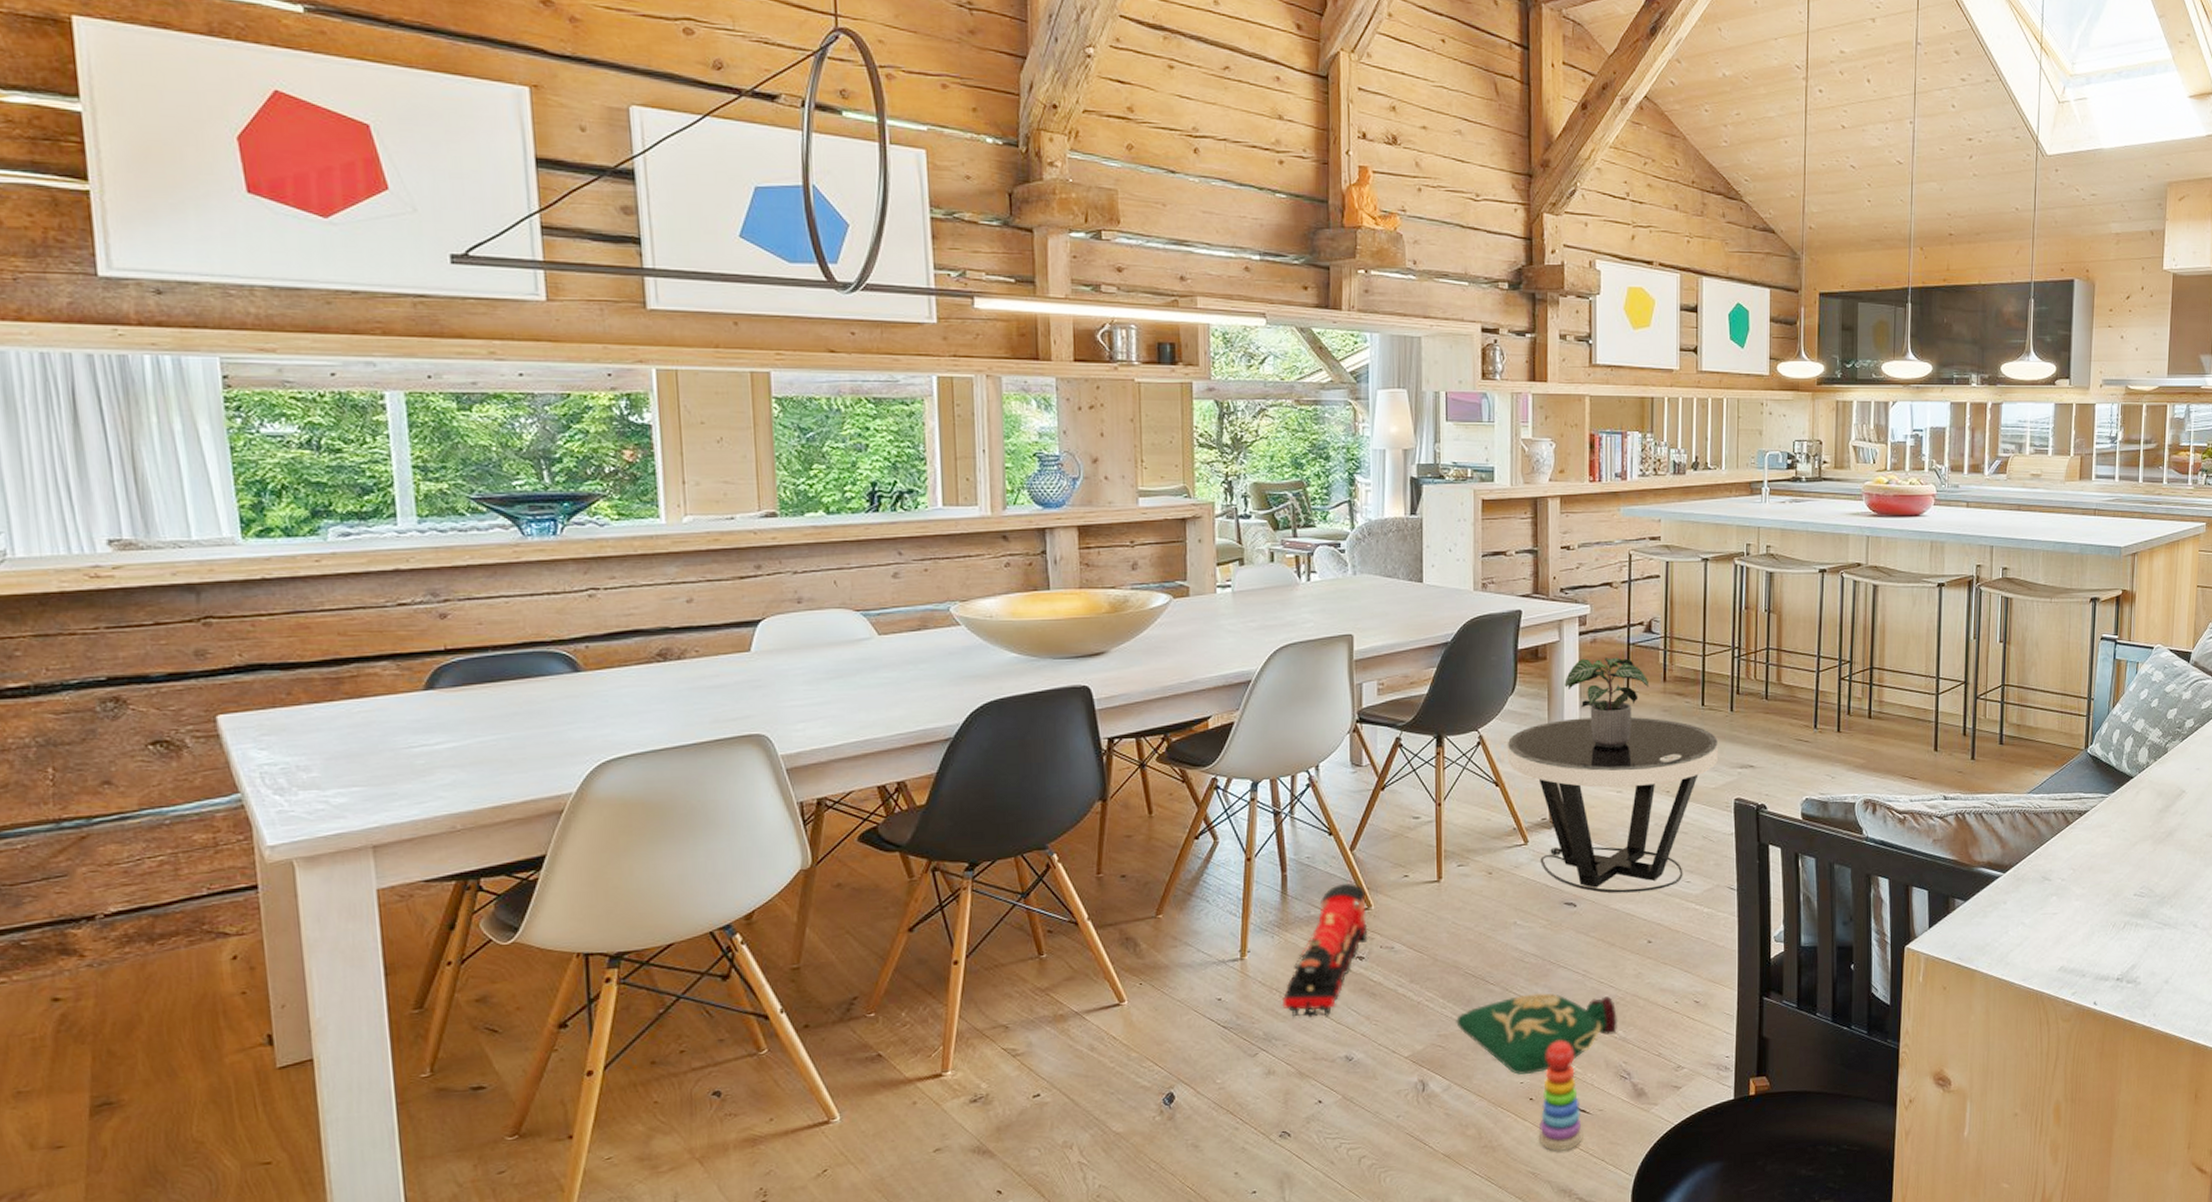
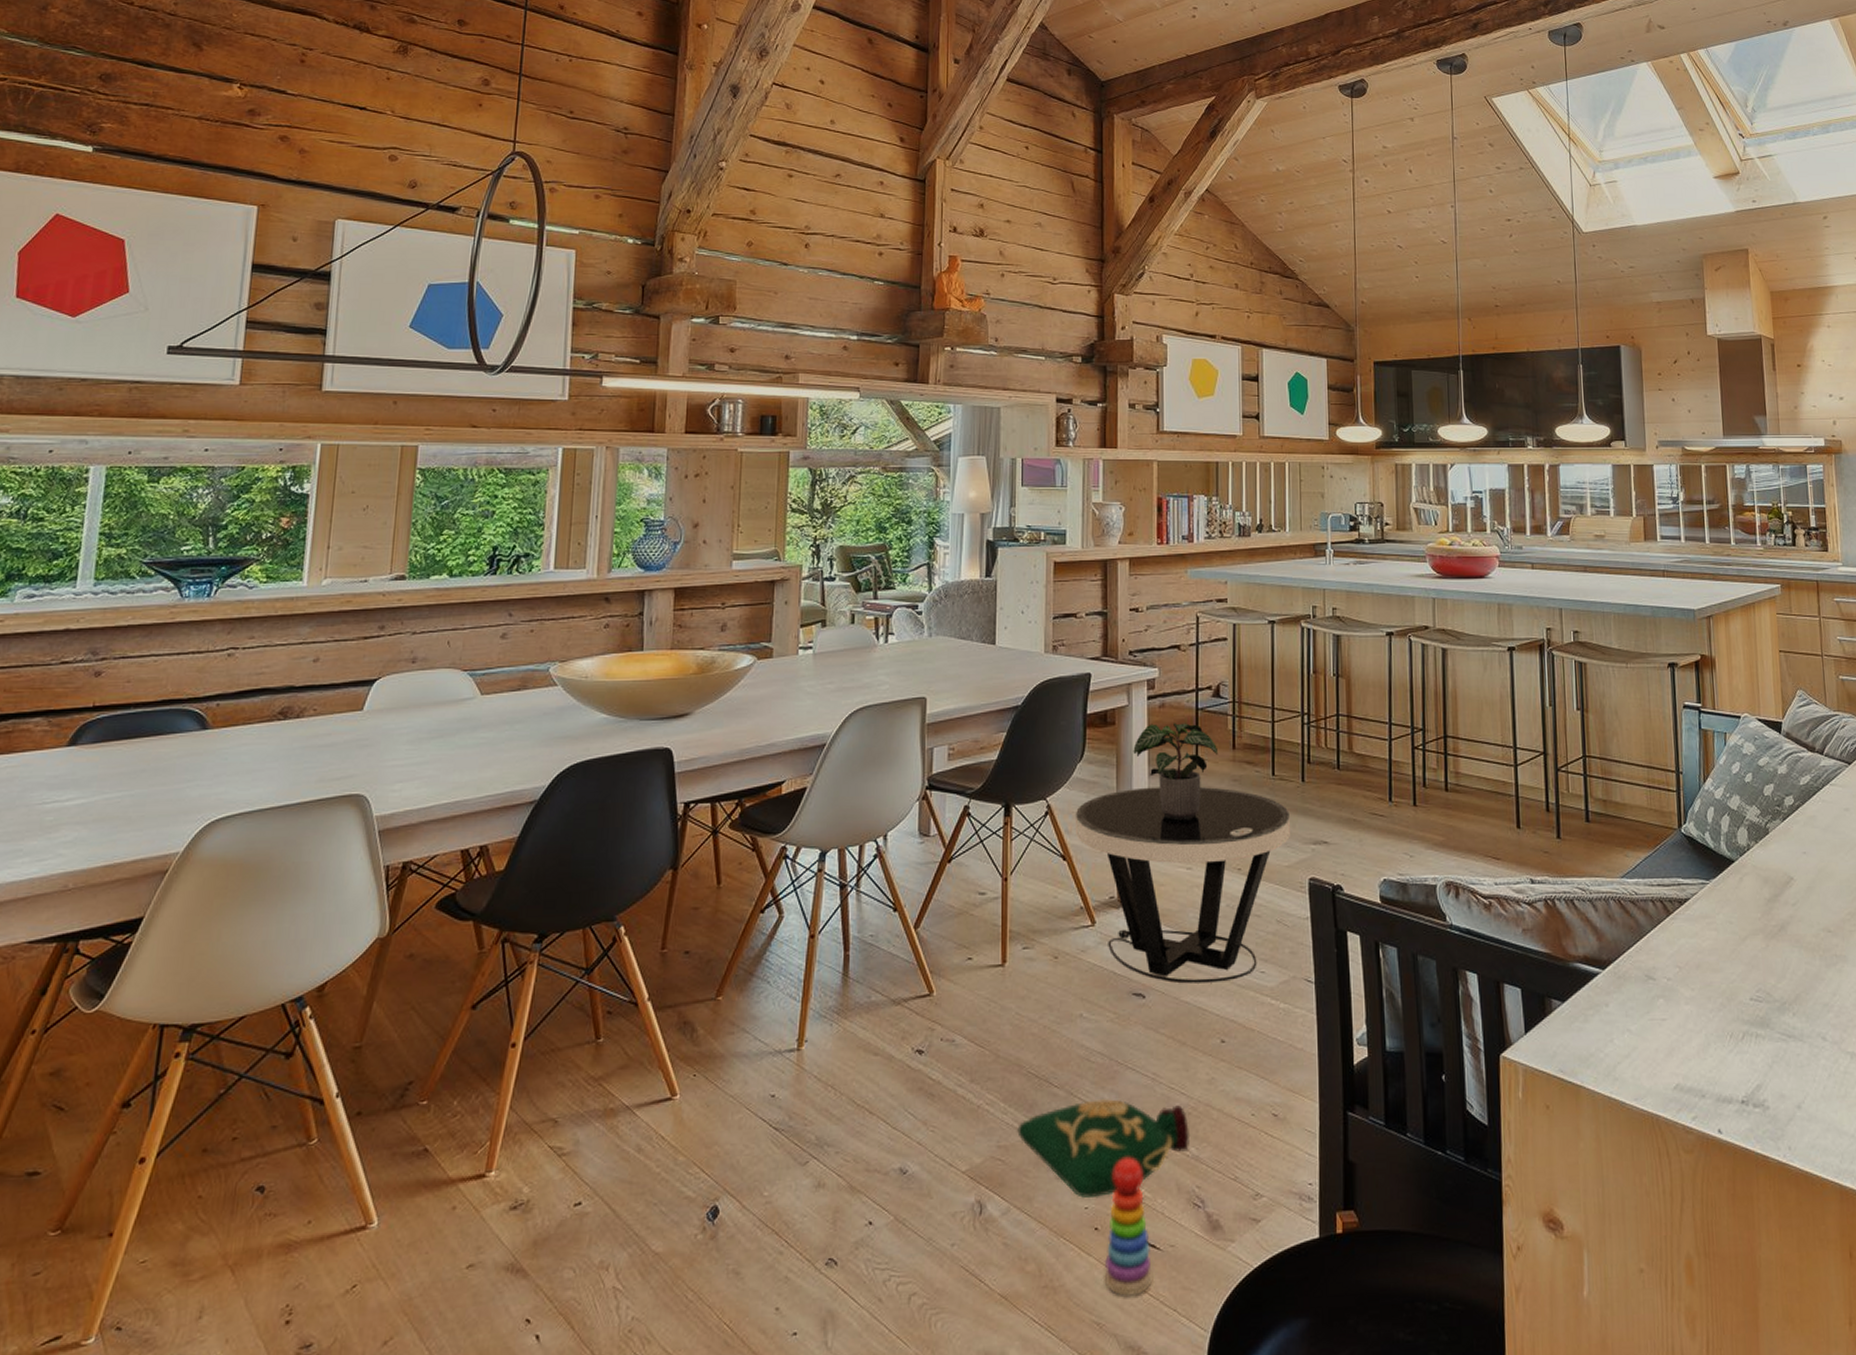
toy train: present [1281,884,1368,1018] -> none [836,966,929,1121]

